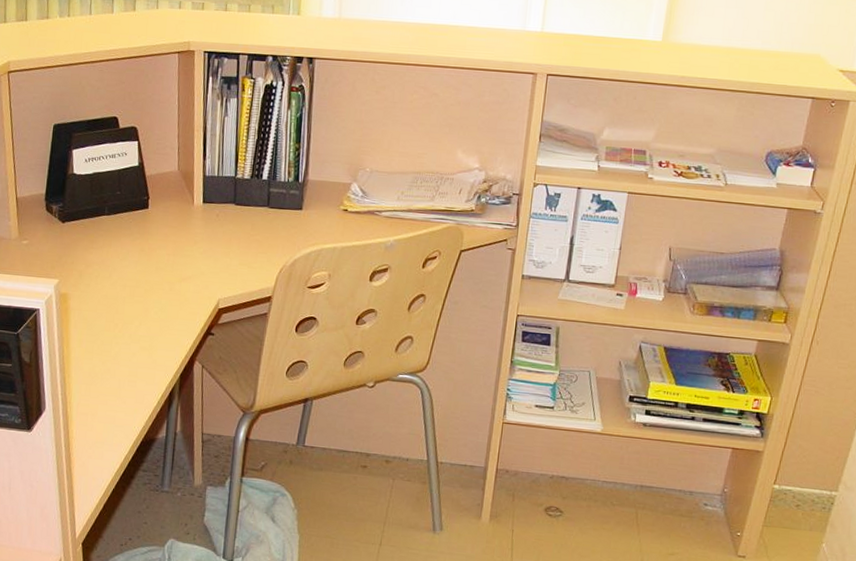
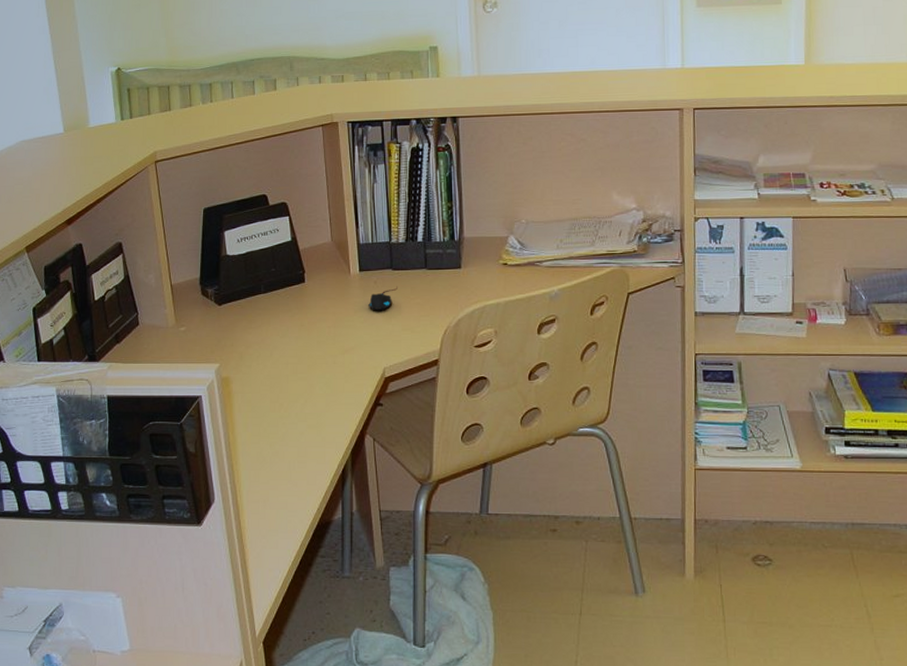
mouse: none [208,221,239,243] -> present [368,286,398,310]

